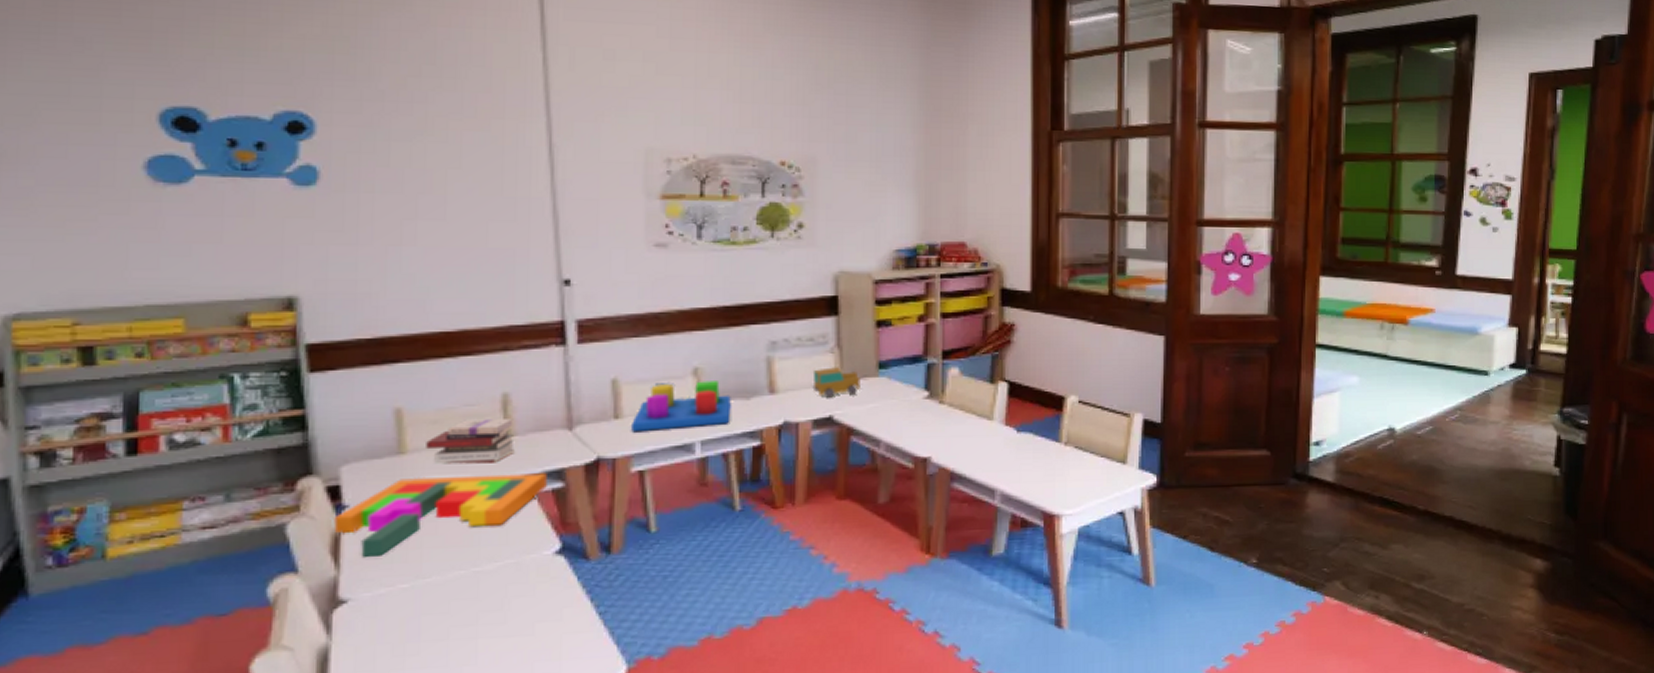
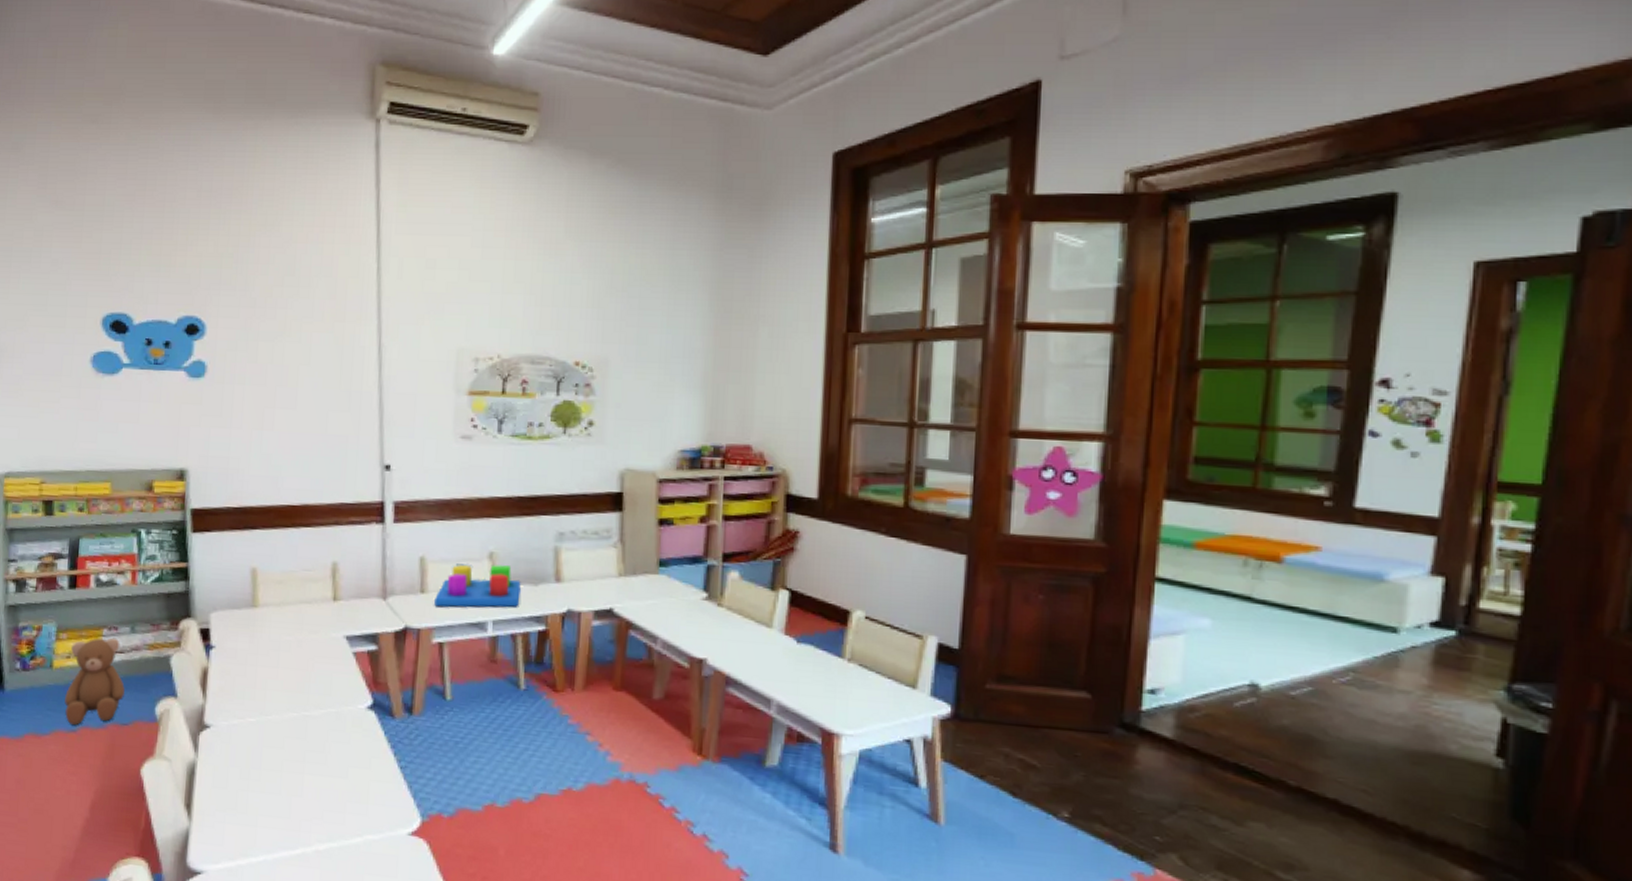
teddy bear: none [128,510,220,627] -> present [65,637,125,726]
toy building blocks: present [333,472,547,557] -> none [203,628,364,692]
books: present [426,419,515,464] -> none [273,582,340,623]
toy truck: present [812,367,860,398] -> none [595,561,641,591]

